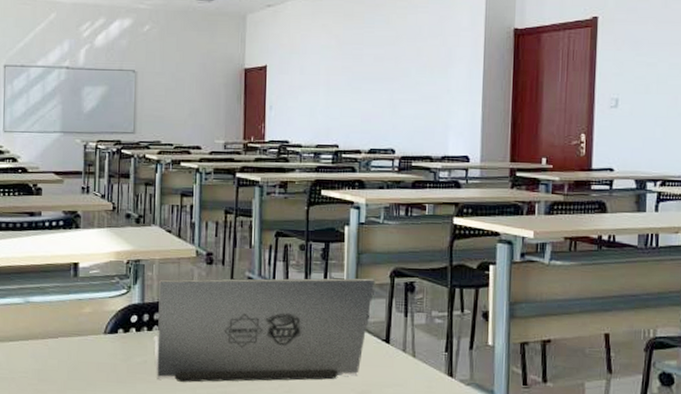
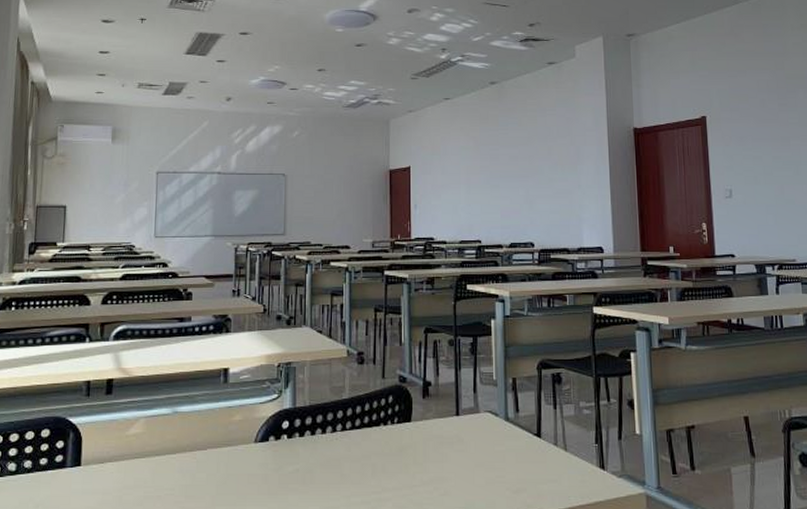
laptop: present [154,278,375,382] -> none [306,371,523,490]

